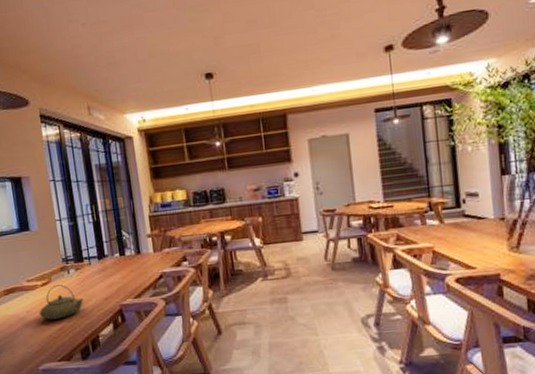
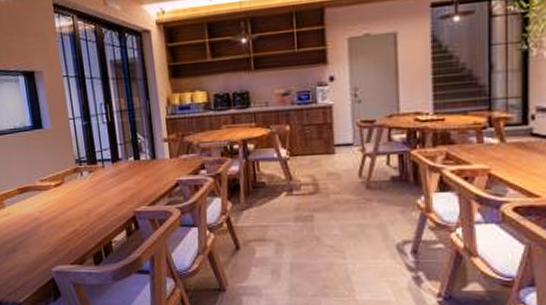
teapot: present [39,284,84,320] -> none [52,187,97,222]

